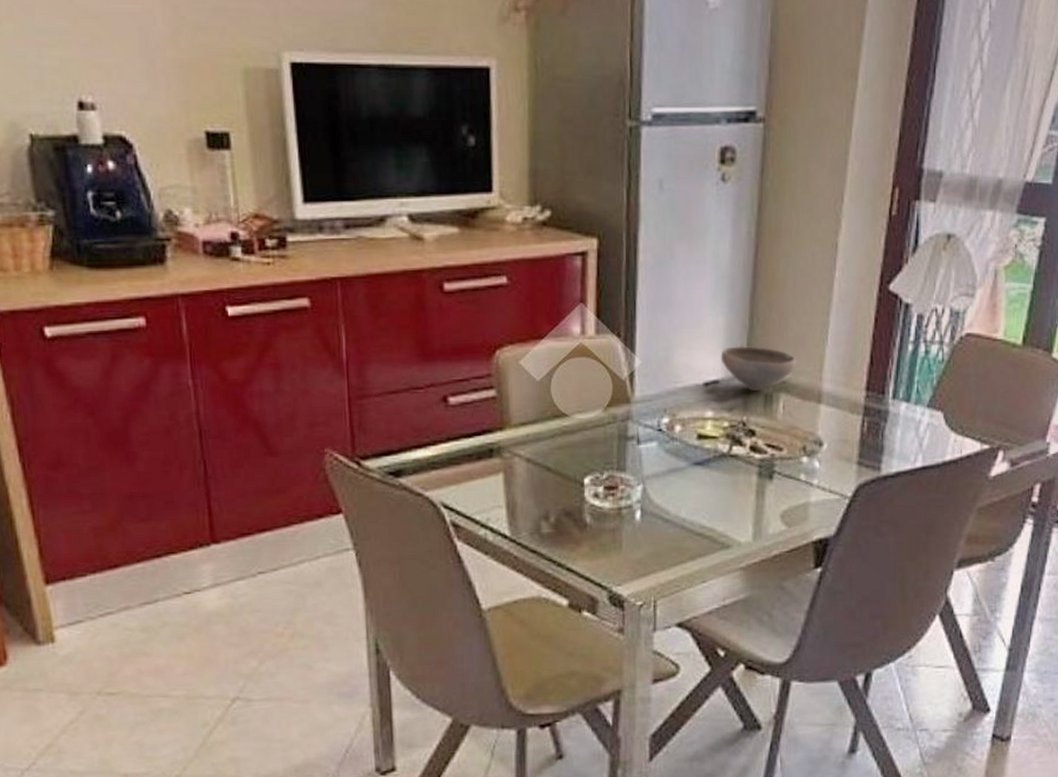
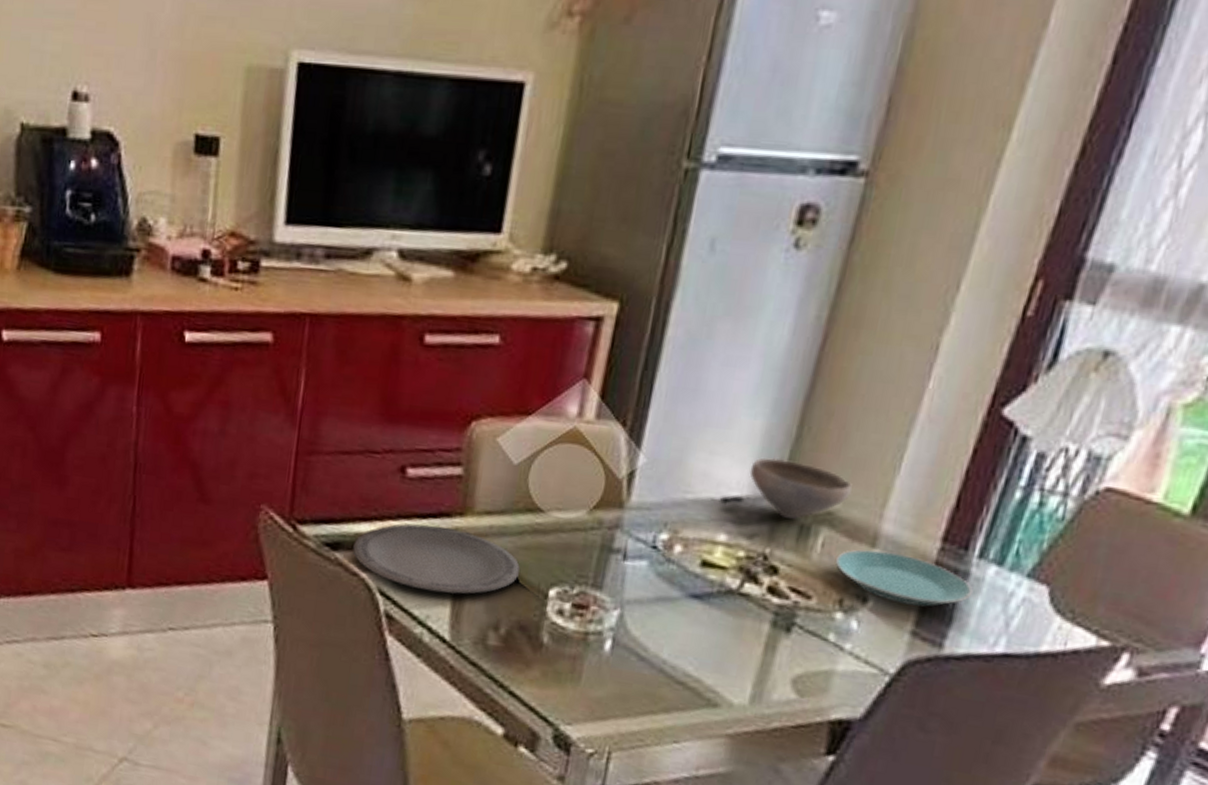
plate: none [413,442,557,498] -> present [353,524,520,594]
plate: none [794,404,893,442] -> present [834,549,973,607]

